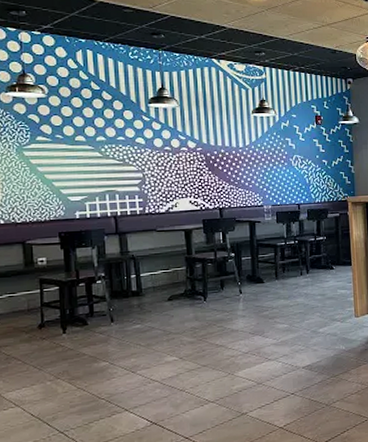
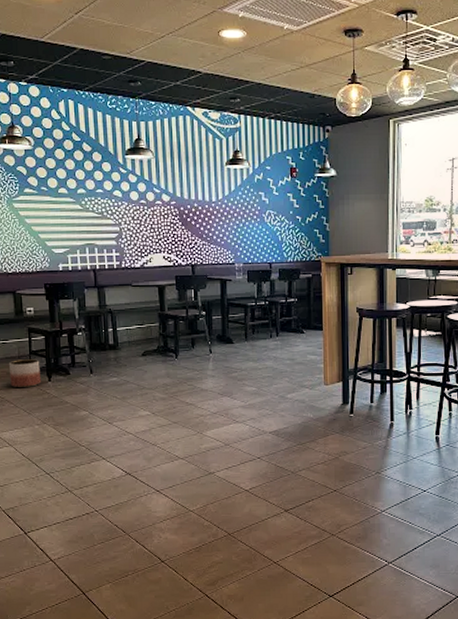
planter: none [17,311,55,344] -> present [9,359,42,388]

